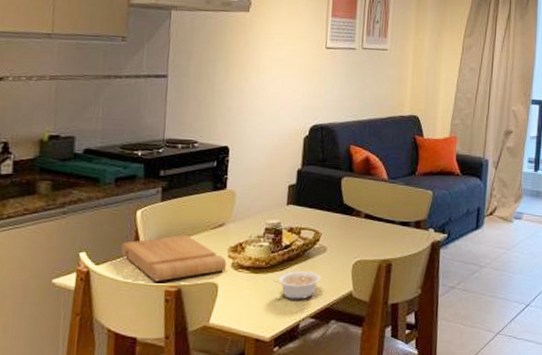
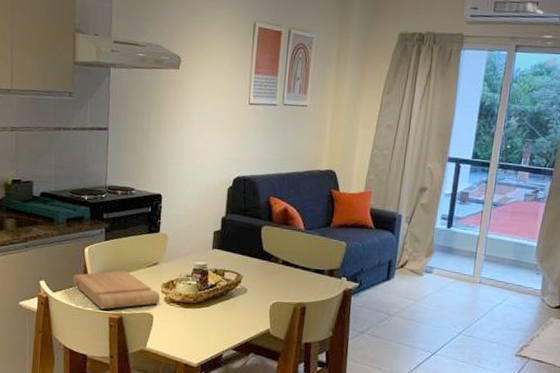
legume: present [273,271,321,300] -> none [200,308,242,334]

